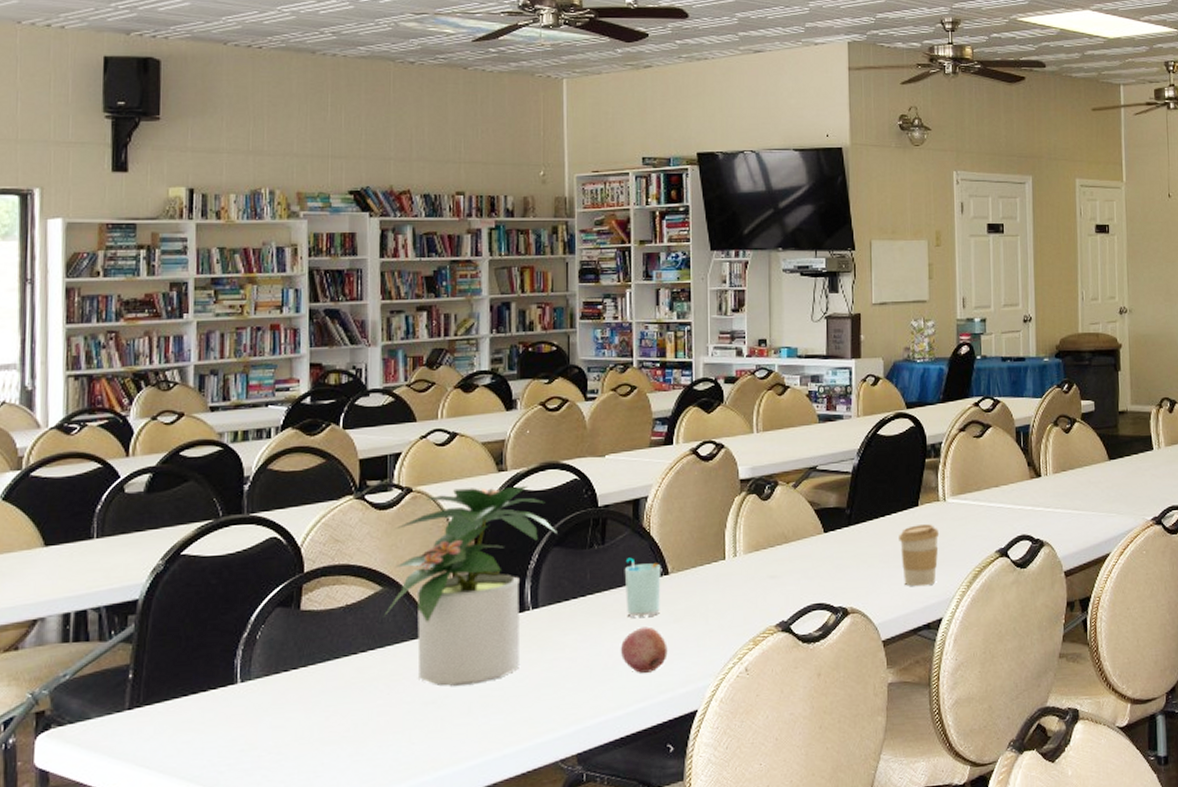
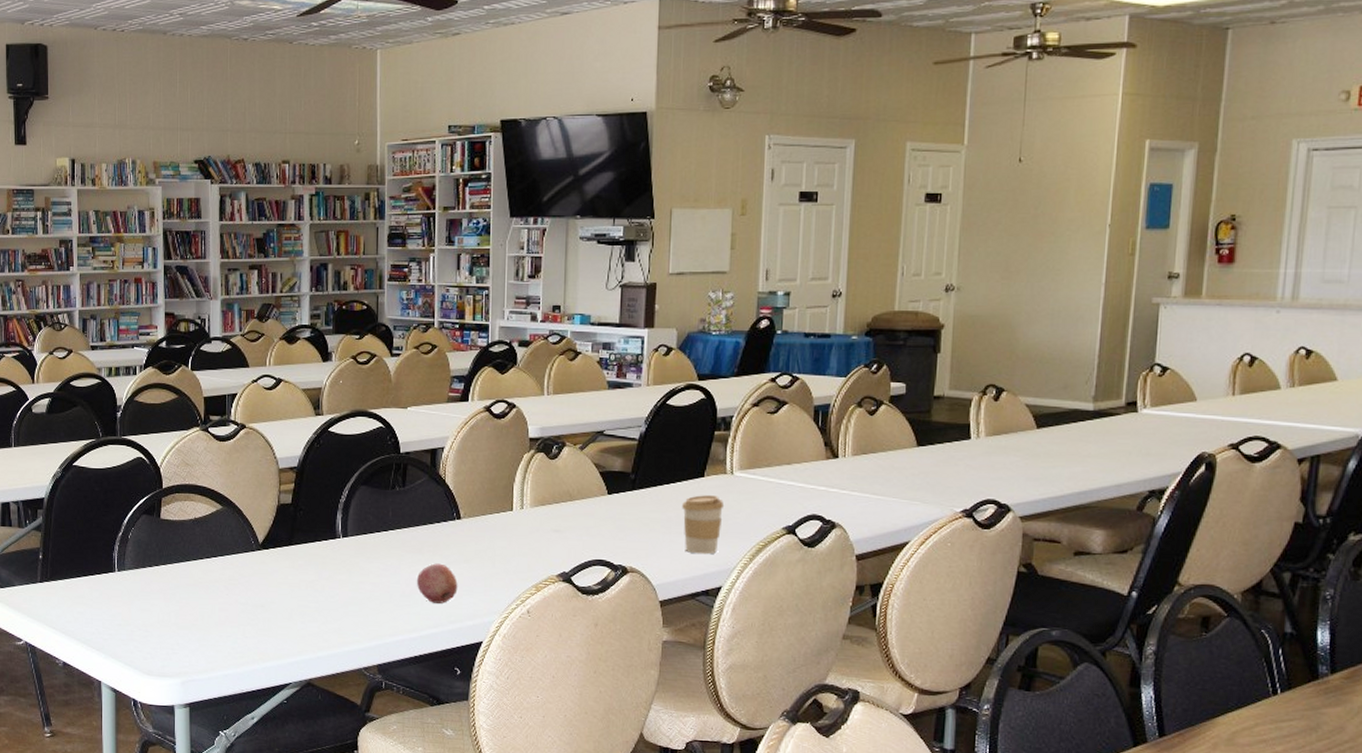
potted plant: present [384,485,558,686] -> none [224,428,365,595]
cup: present [624,557,661,618] -> none [421,501,454,555]

